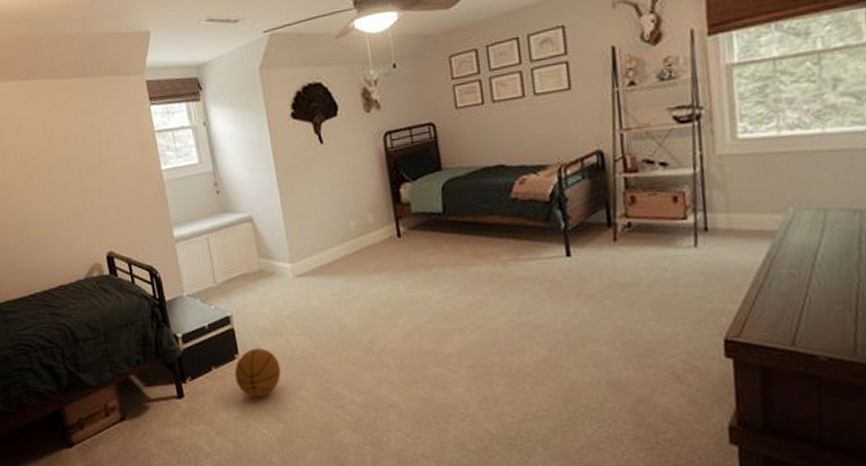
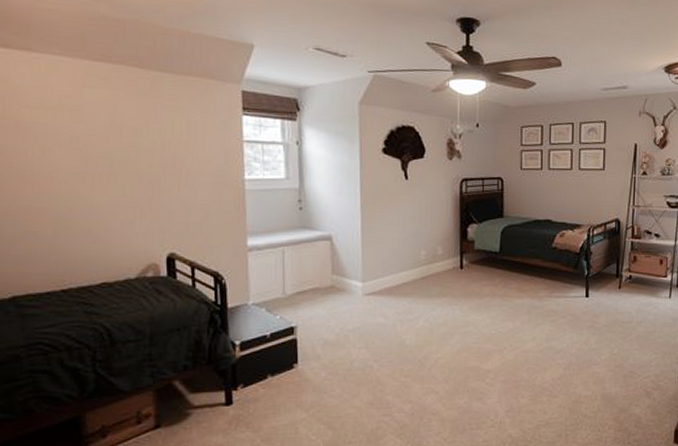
basketball: present [234,348,281,398] -> none [290,359,338,405]

